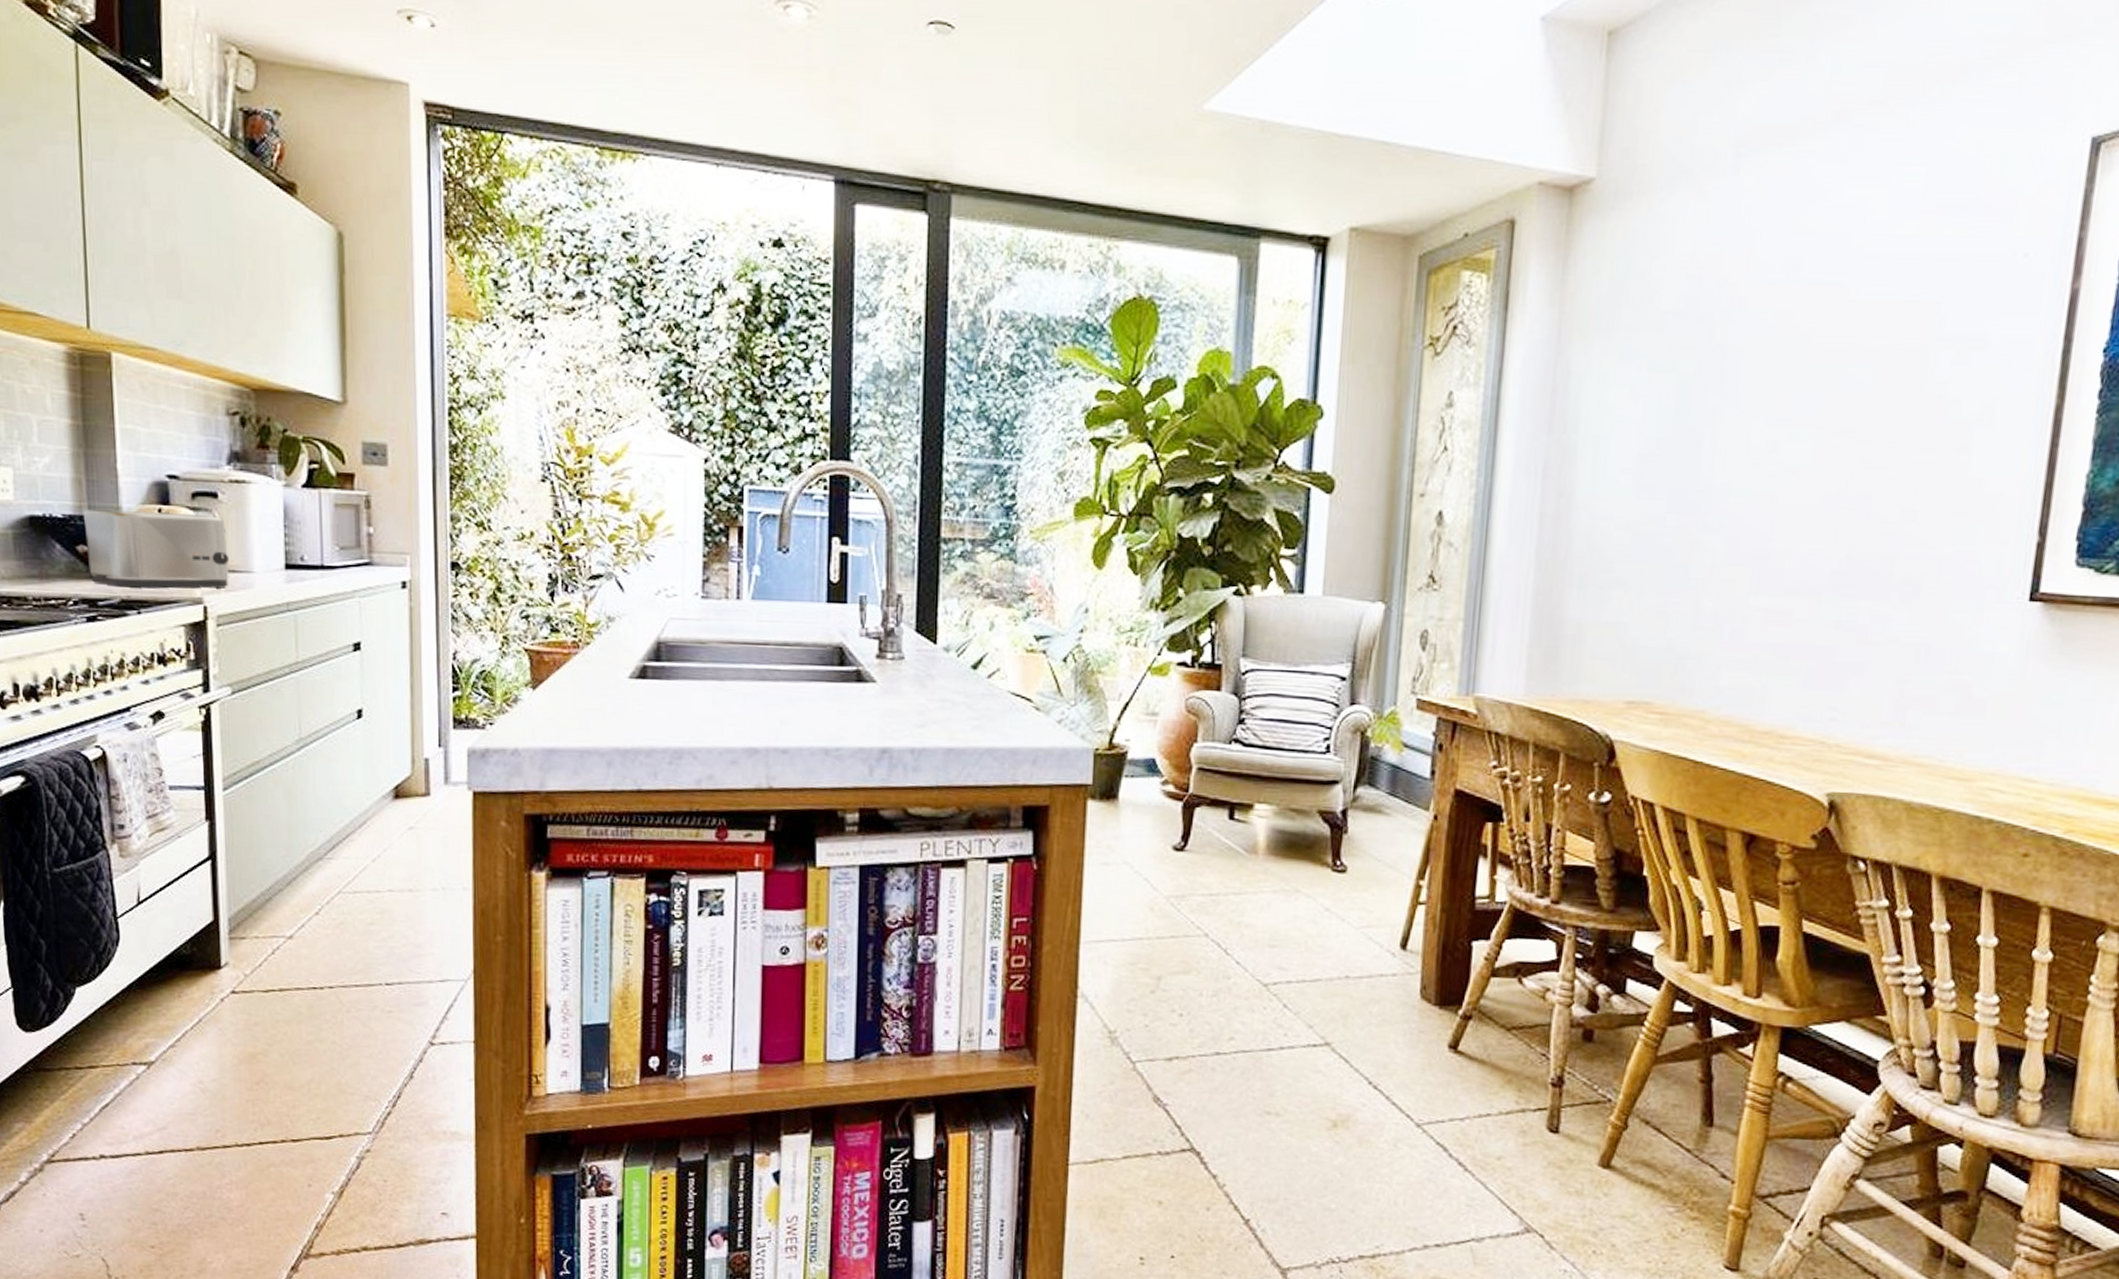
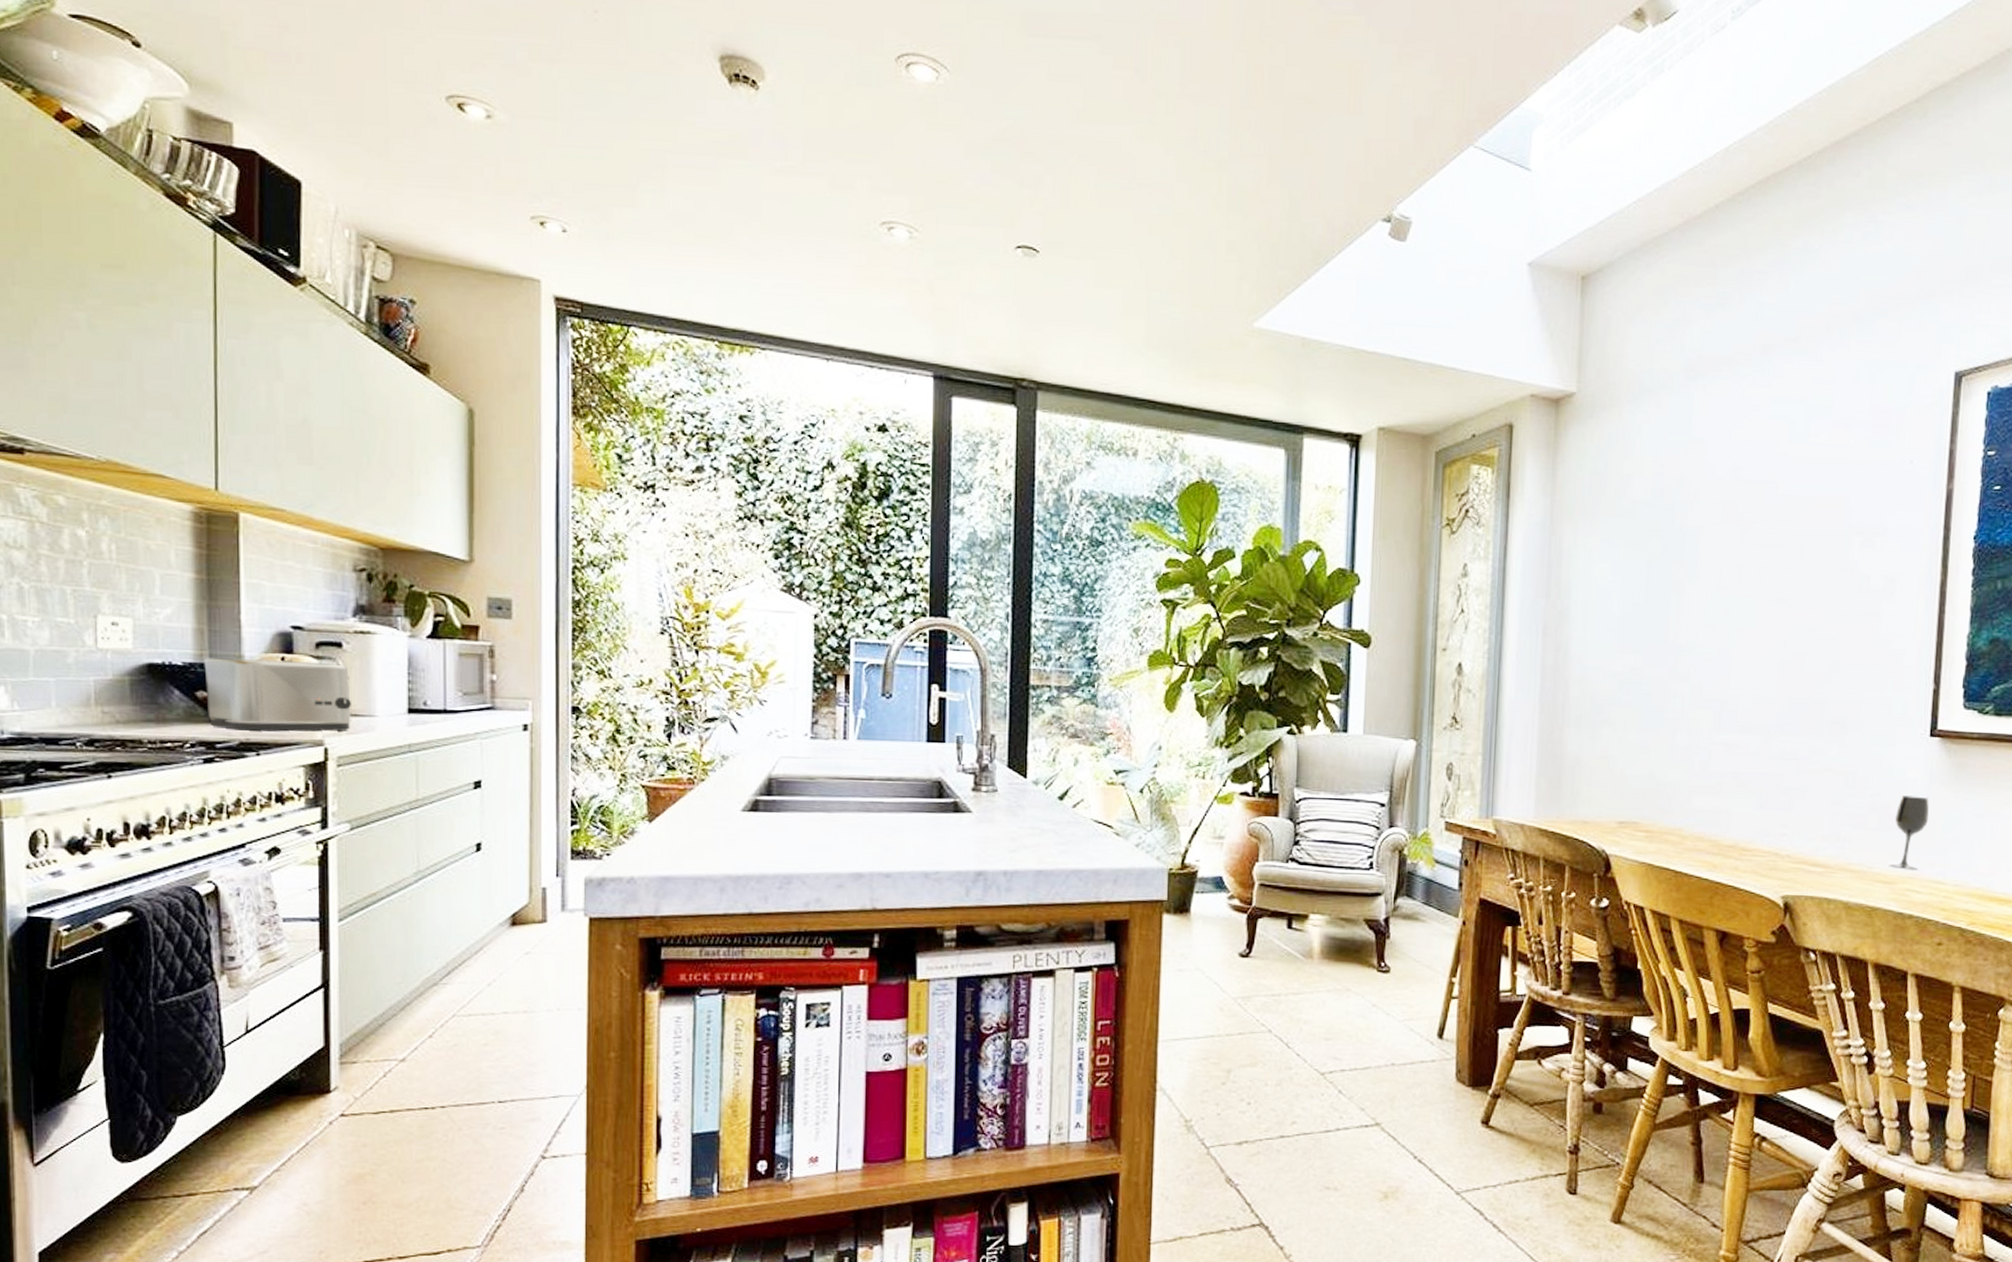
wine glass: none [1966,672,2023,766] -> present [1889,794,1930,871]

